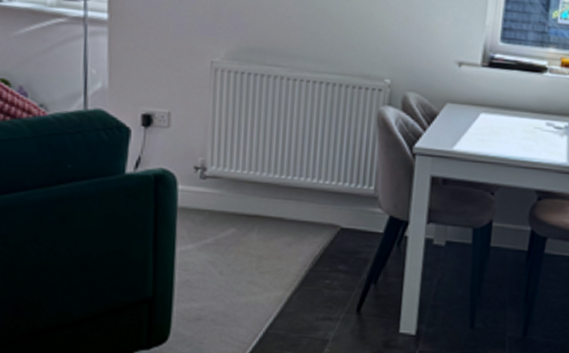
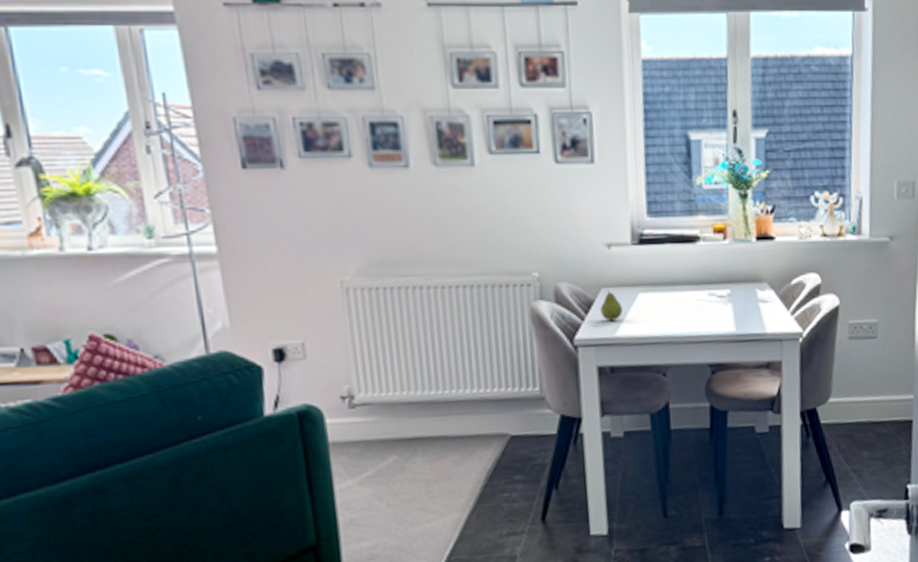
fruit: none [442,106,464,136] -> present [600,290,624,321]

